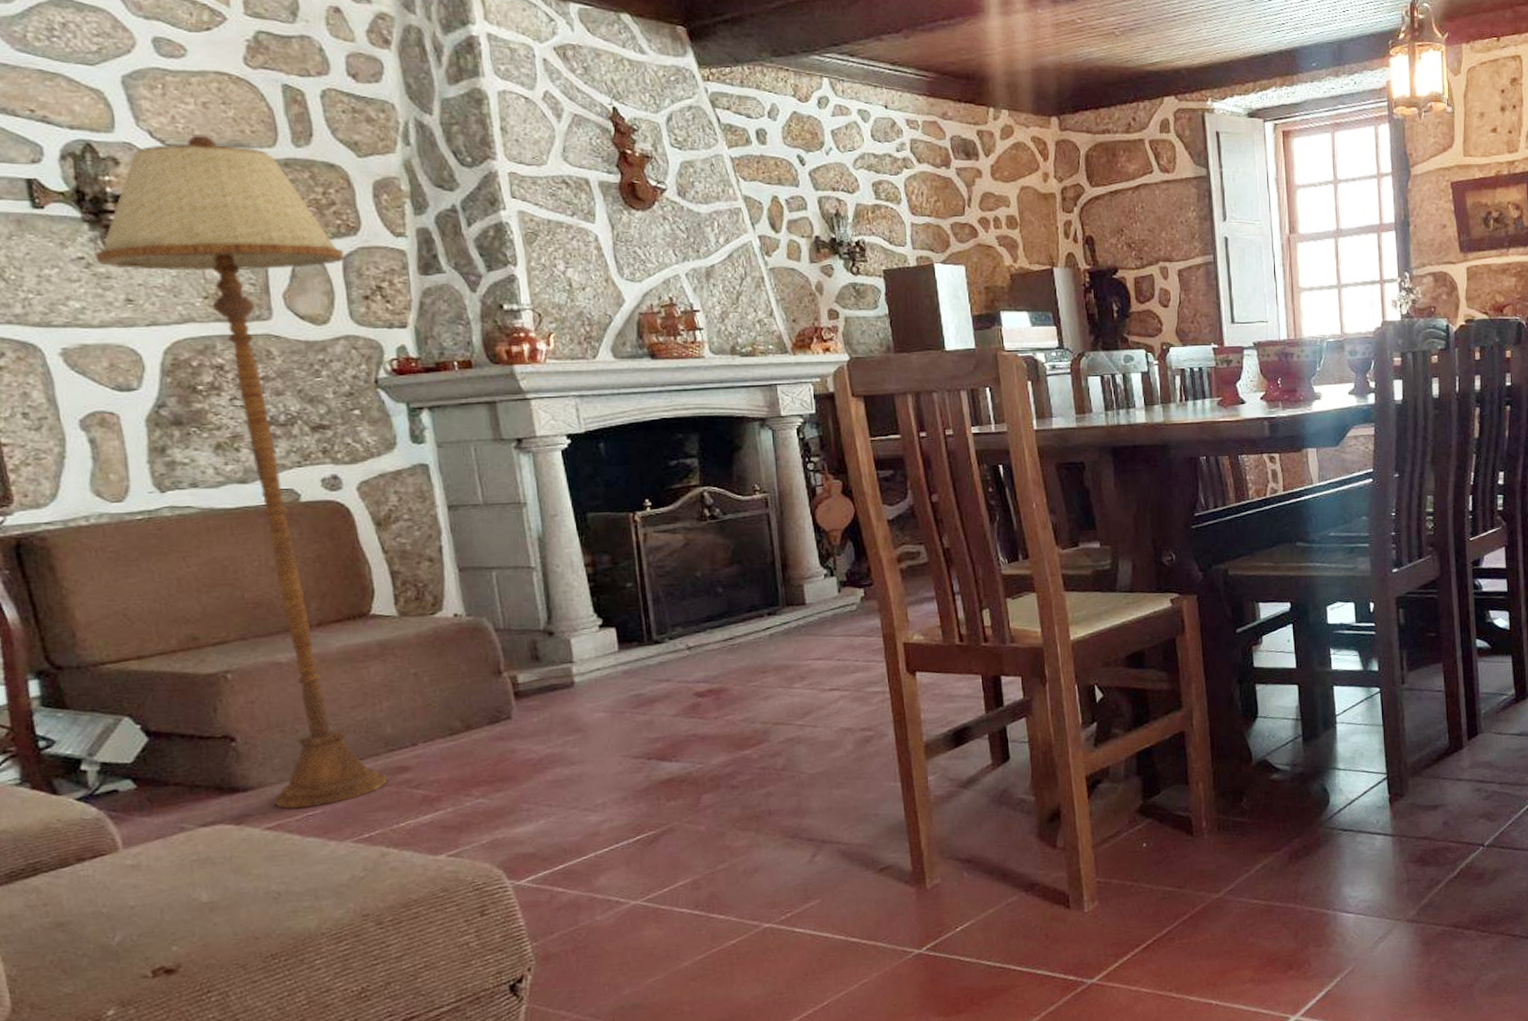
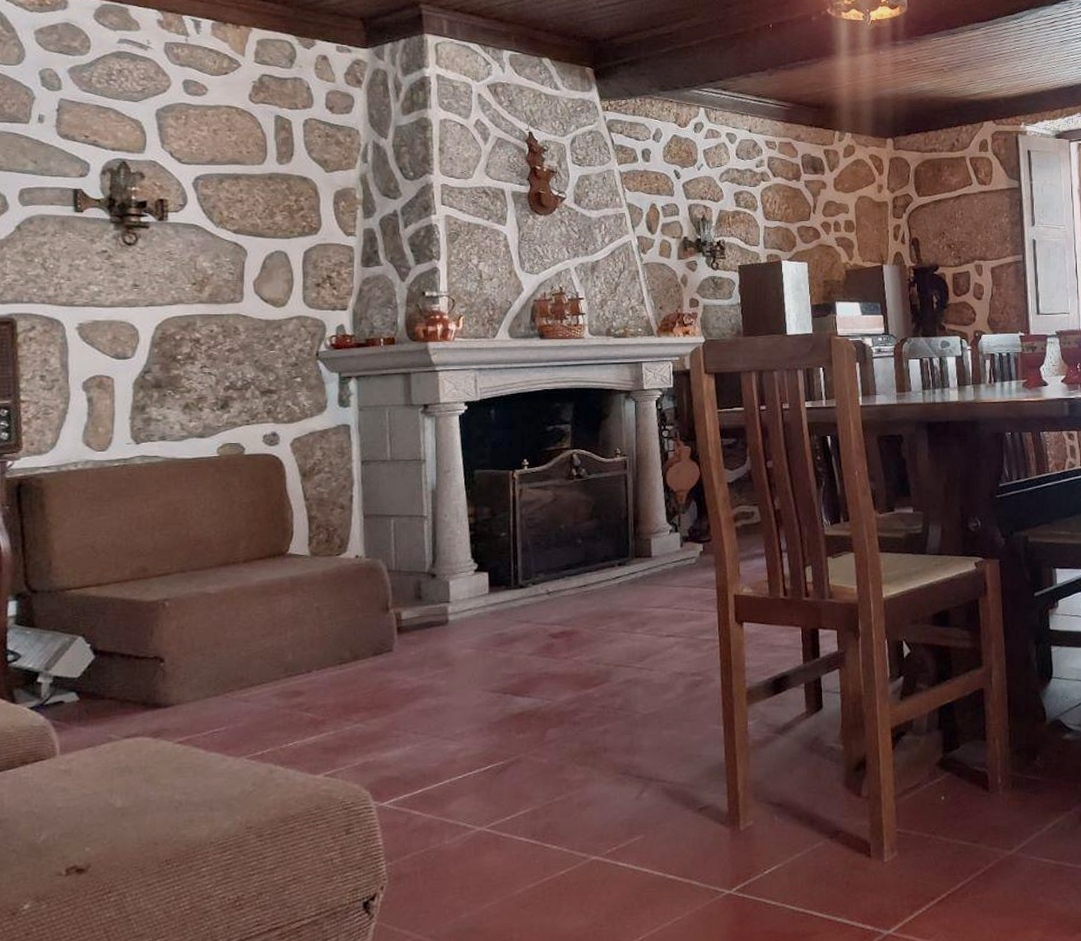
floor lamp: present [94,135,388,809] -> none [115,155,306,726]

